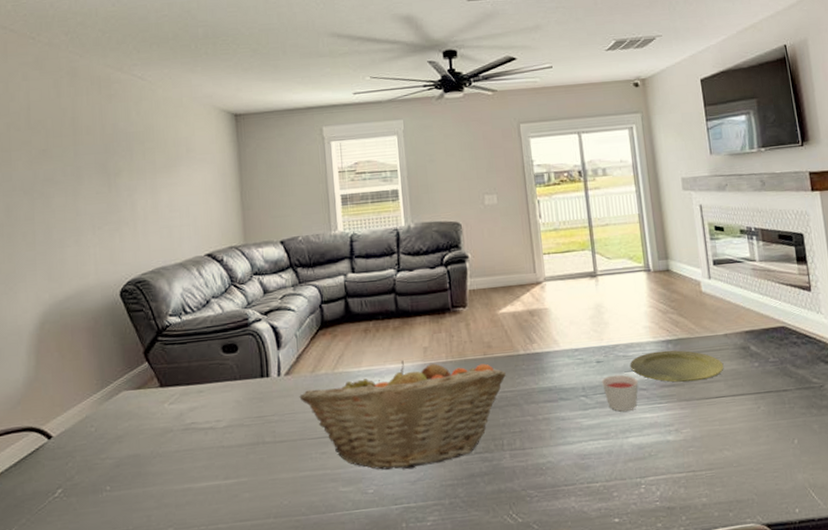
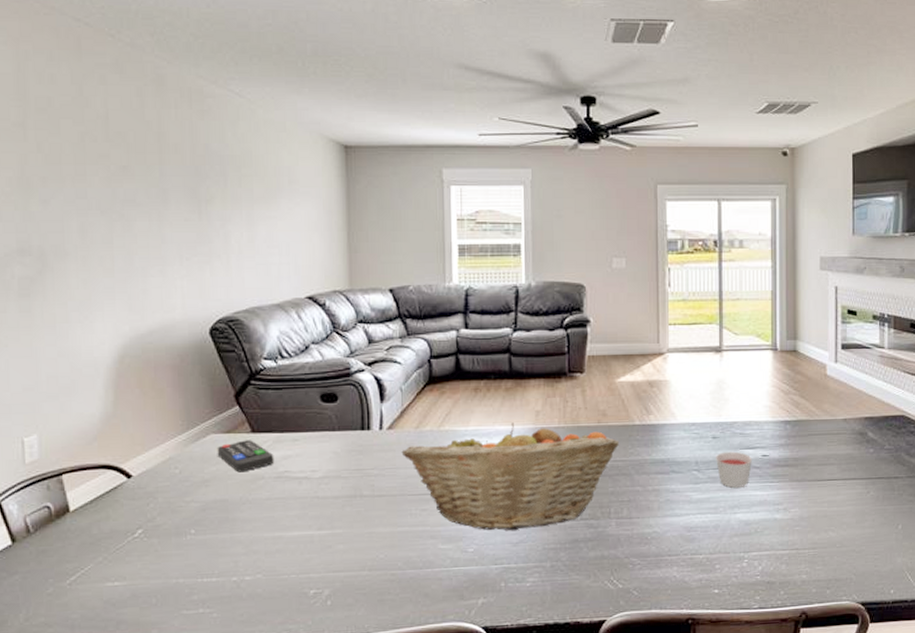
remote control: none [129,394,182,427] -> present [217,440,274,473]
plate: present [630,350,724,382] -> none [746,431,839,463]

